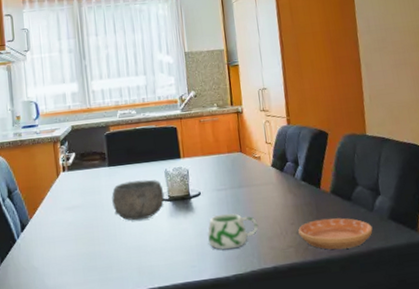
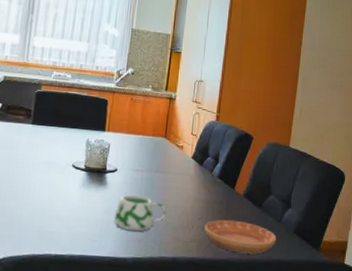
bowl: present [112,179,165,221] -> none [27,143,82,184]

